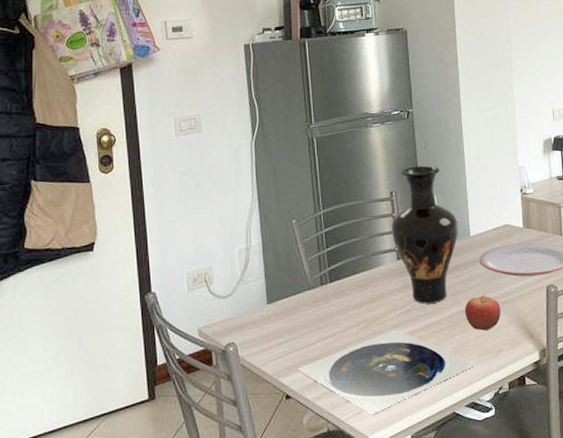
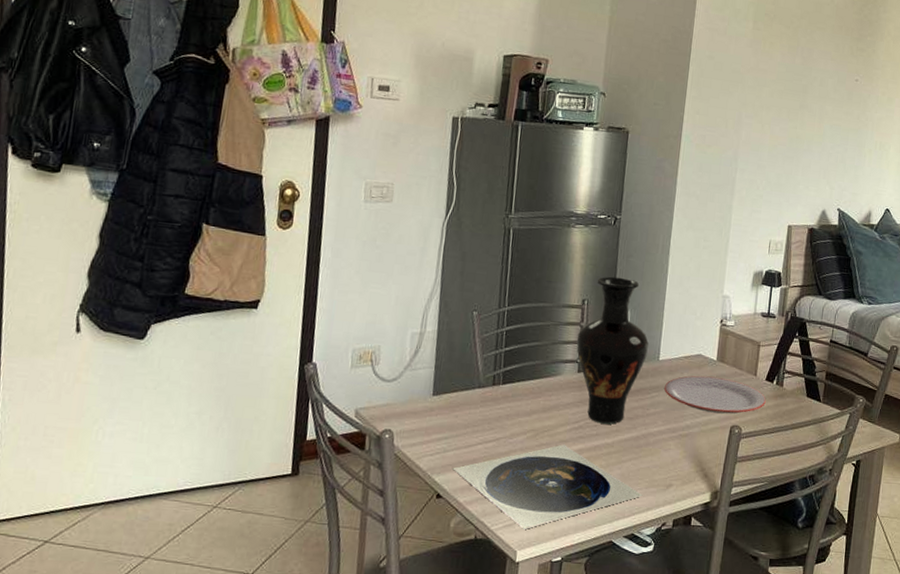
fruit: present [465,294,501,331] -> none [639,423,679,462]

